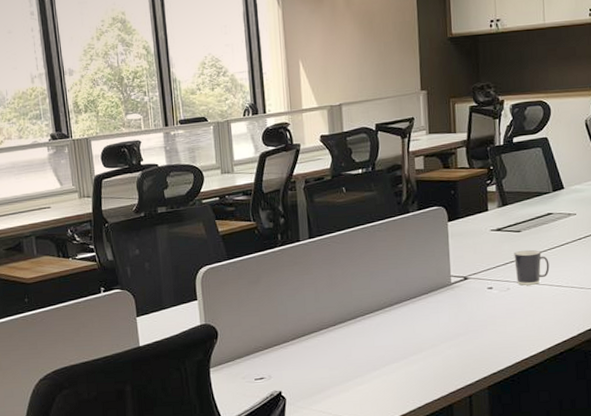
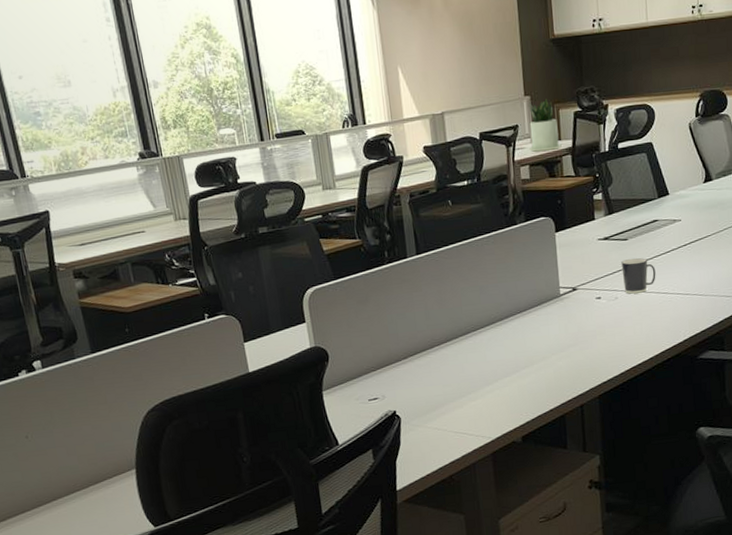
planter: none [424,93,457,144] -> present [528,99,562,152]

